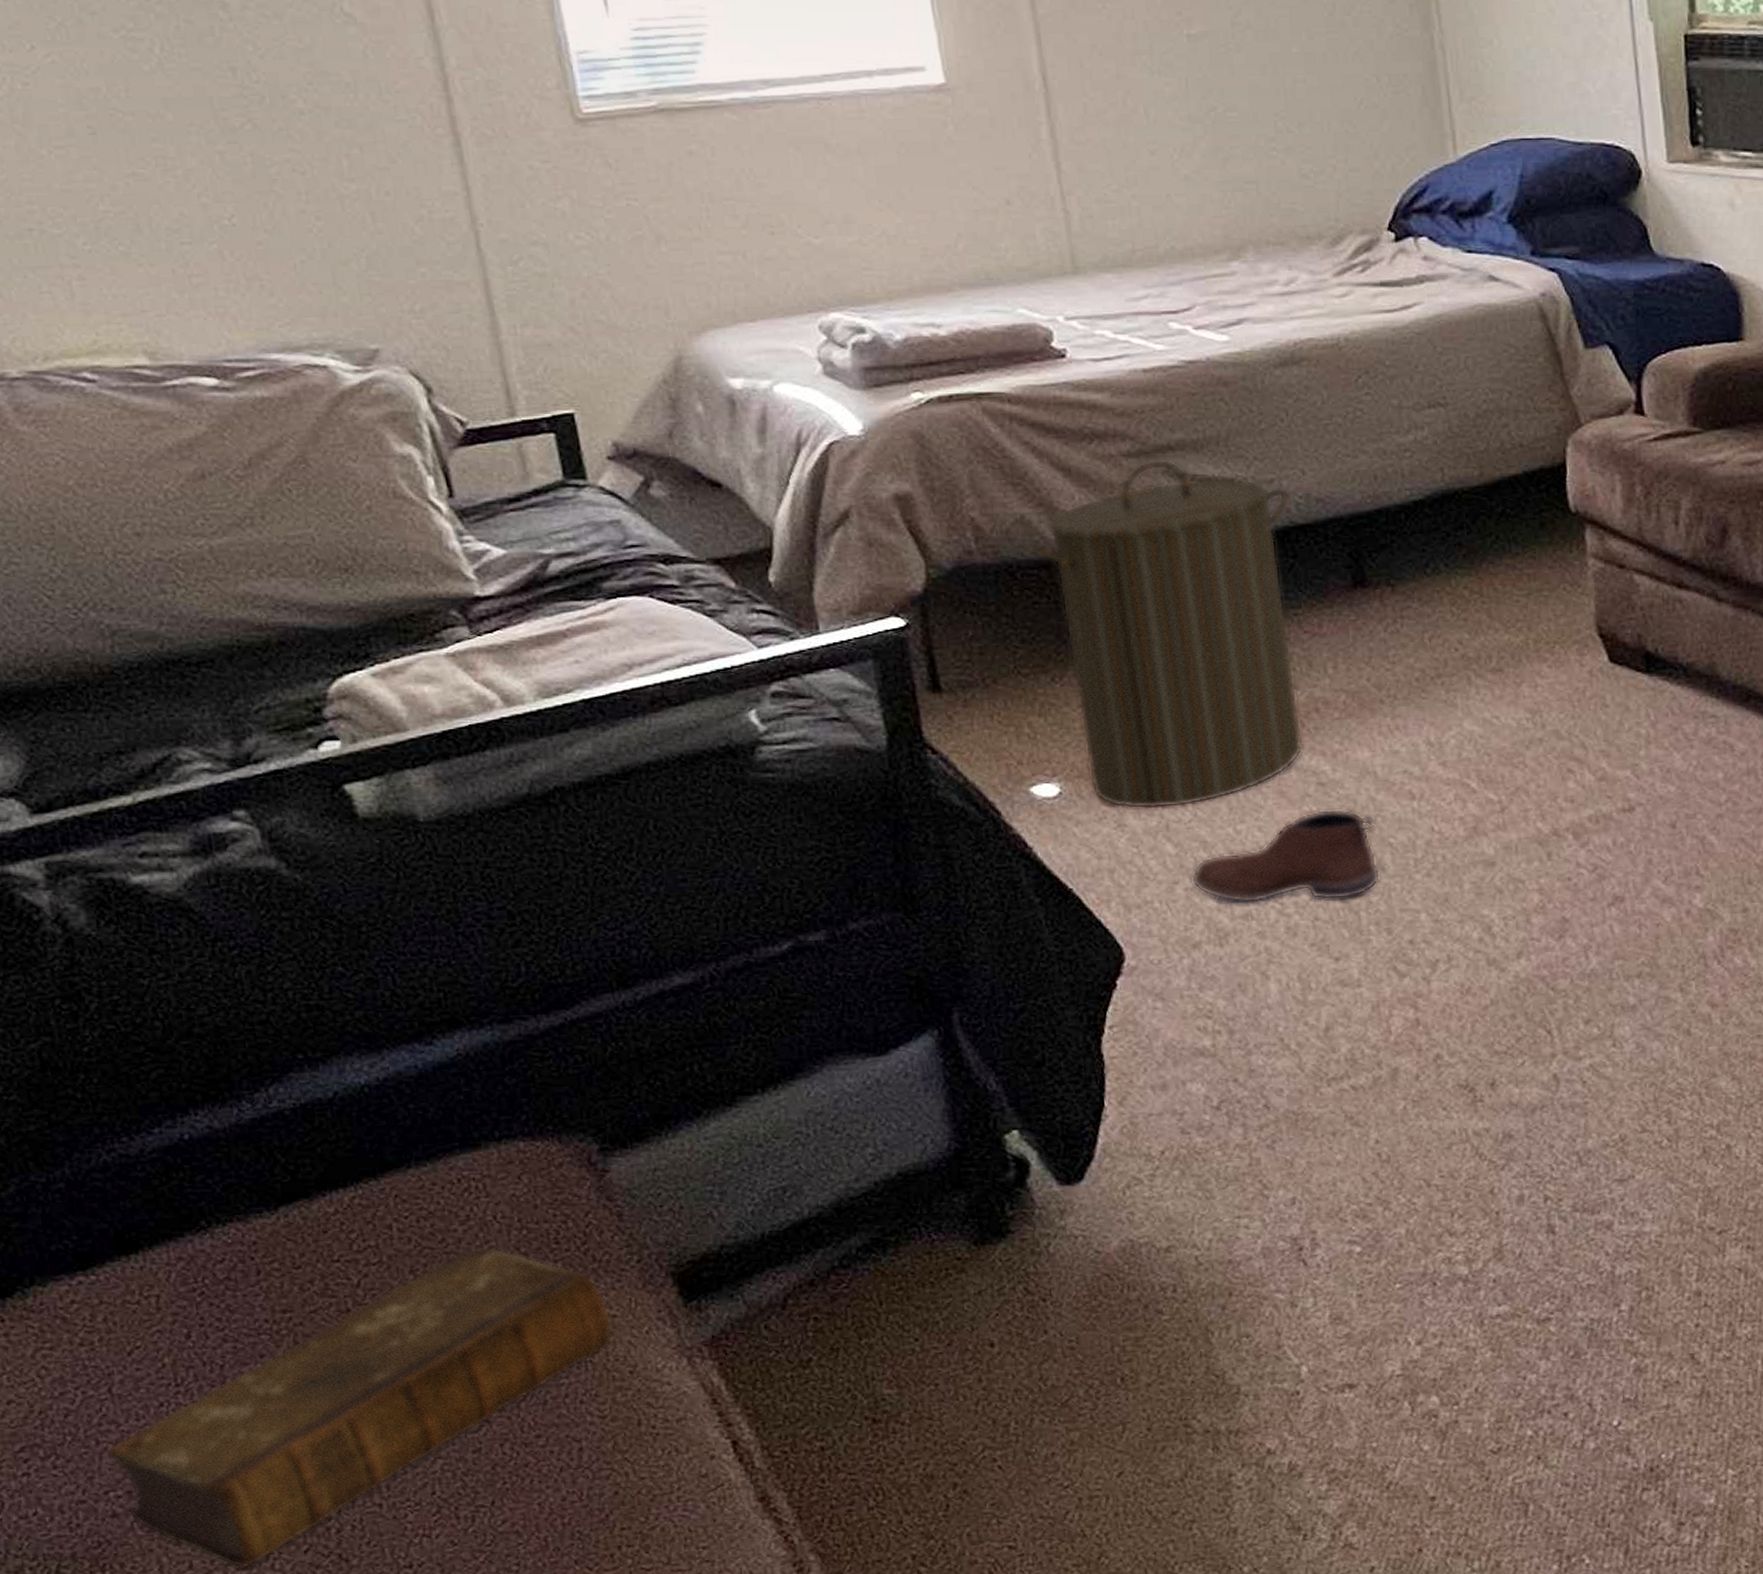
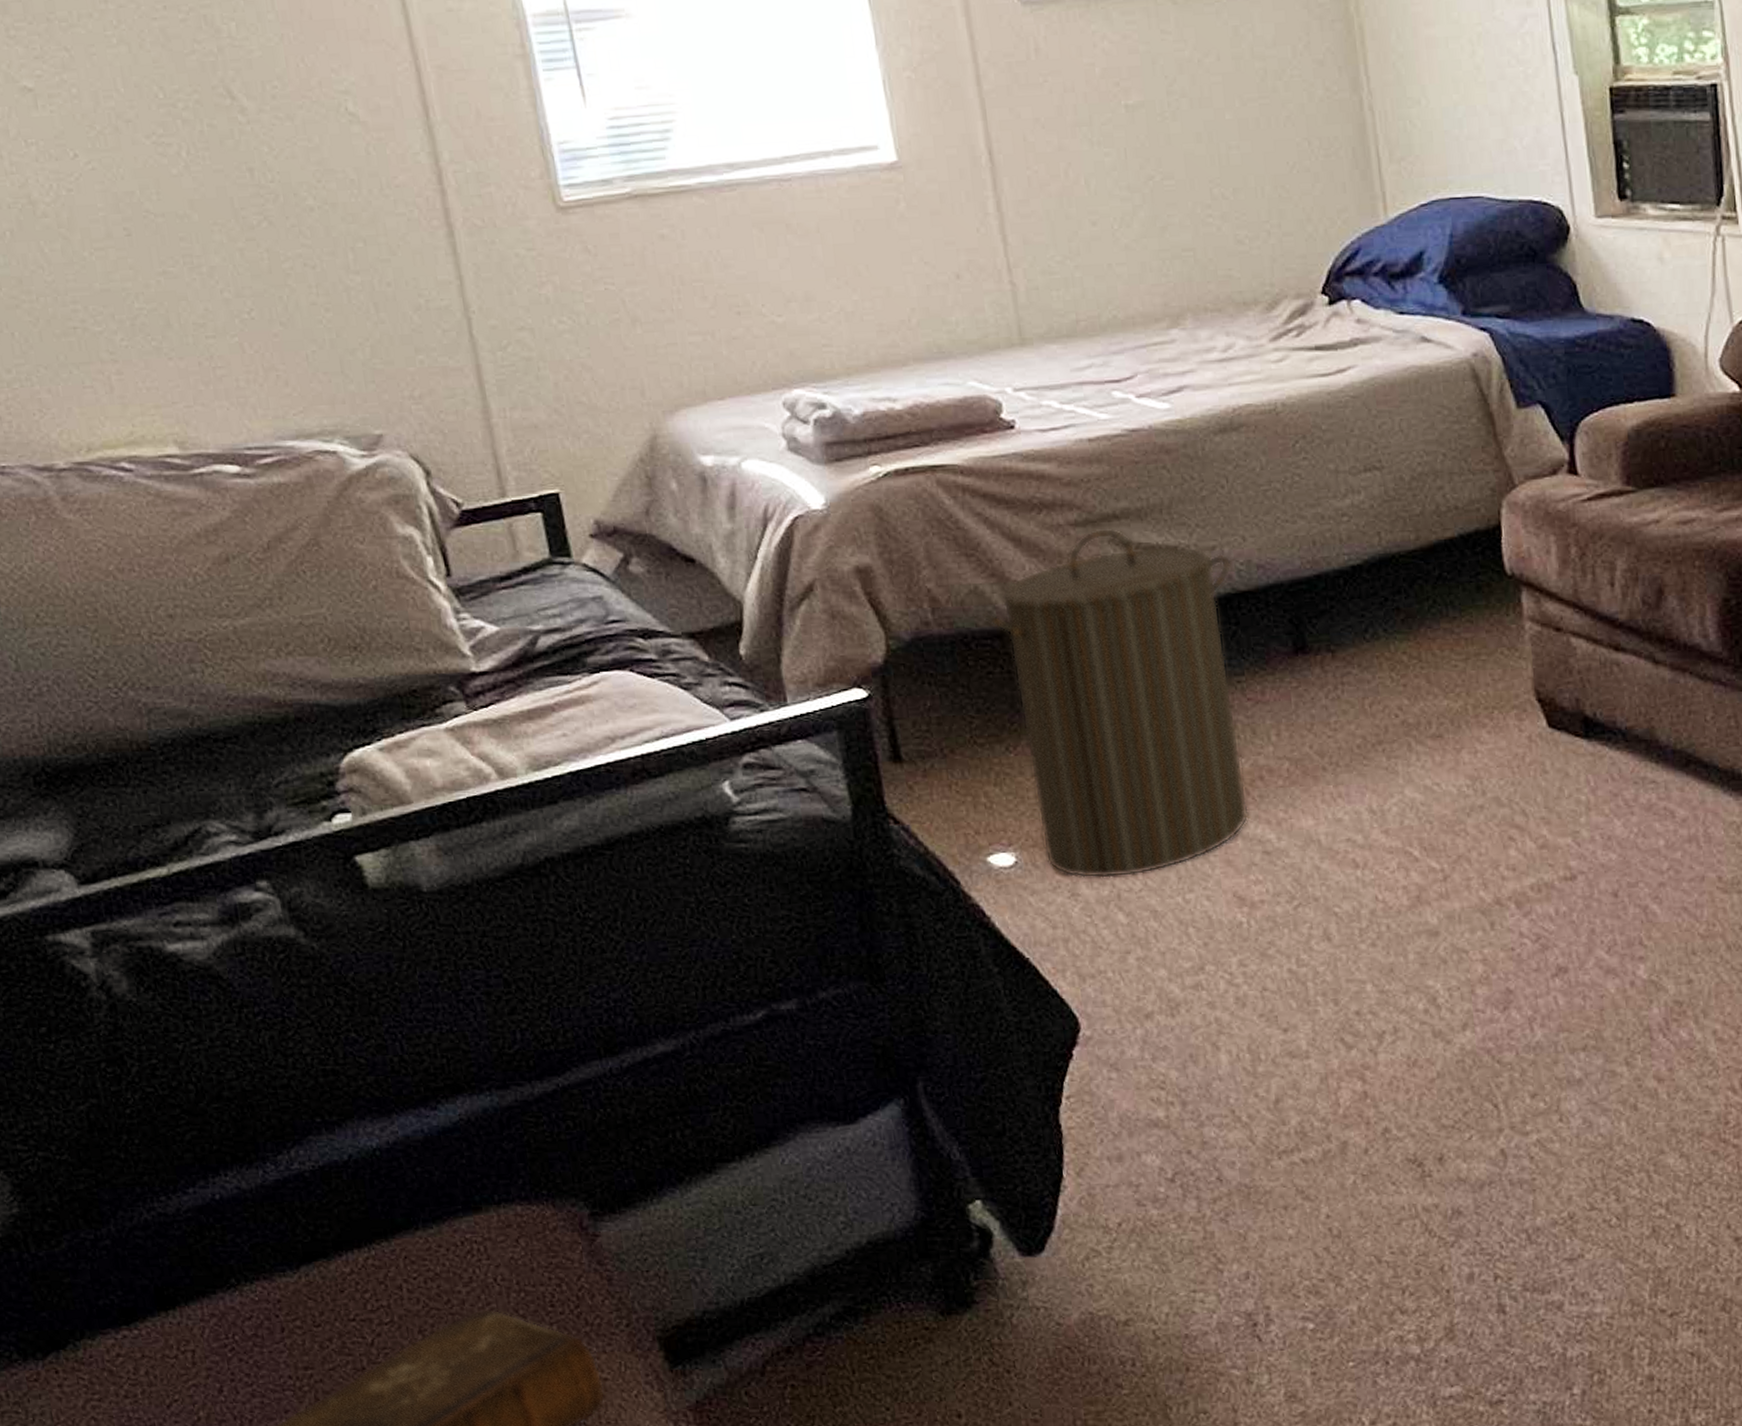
shoe: present [1191,808,1381,904] -> none [1142,877,1327,974]

